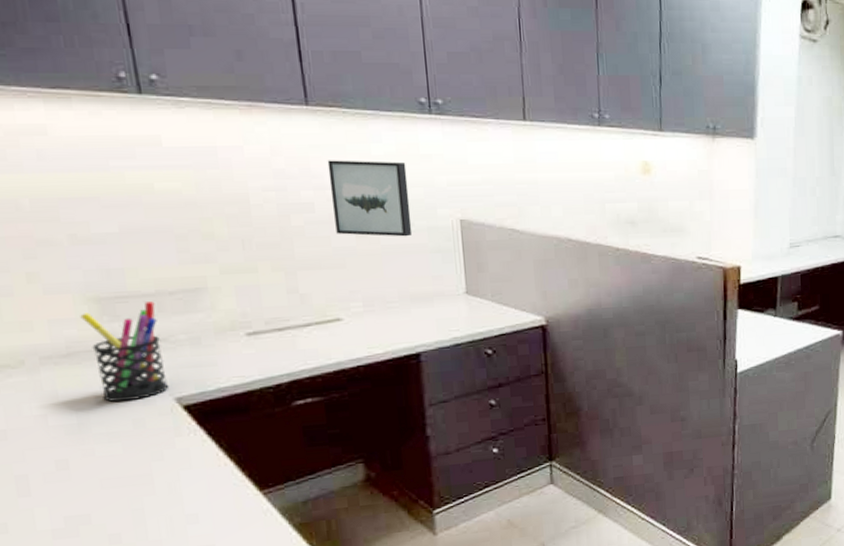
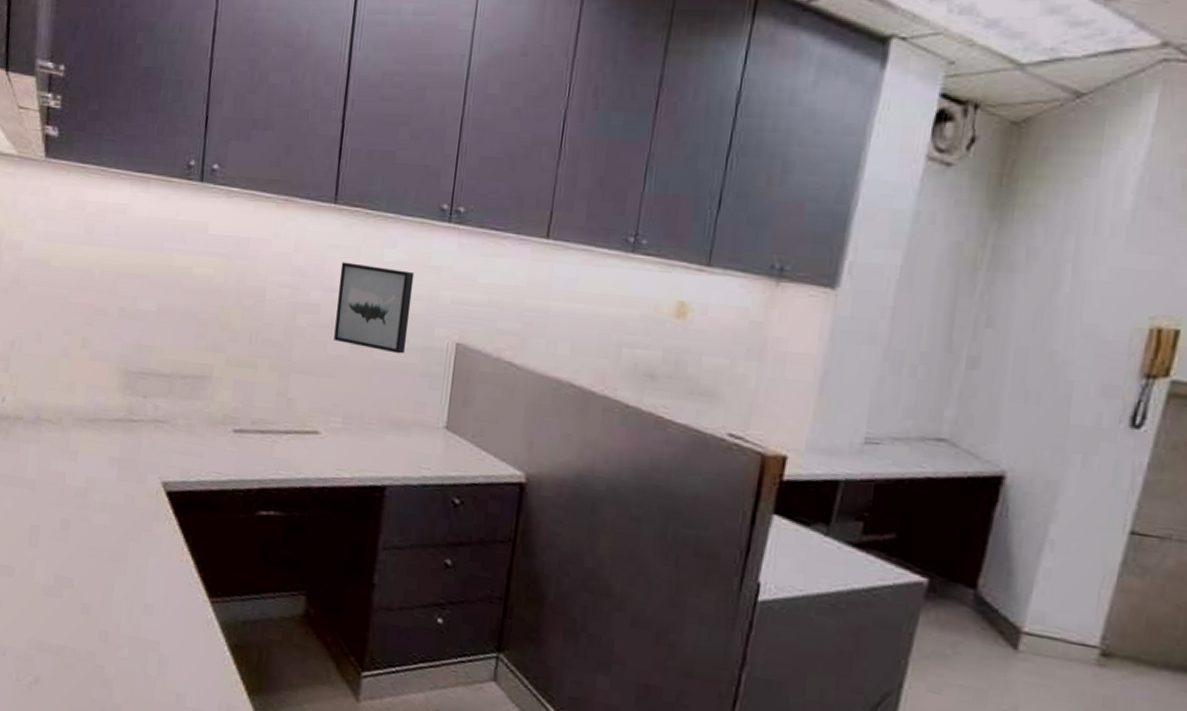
pen holder: present [80,301,169,403] -> none [109,381,168,477]

